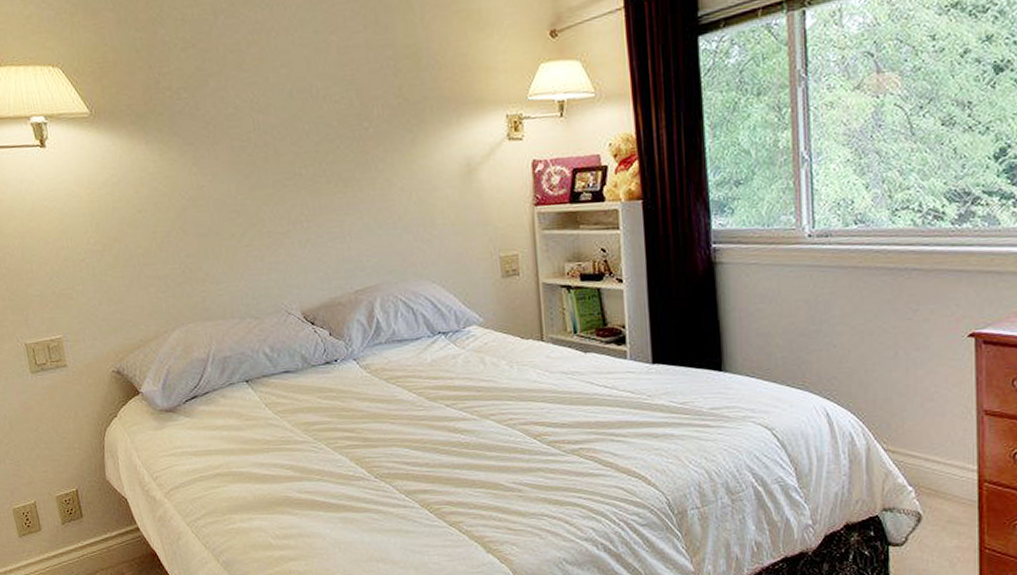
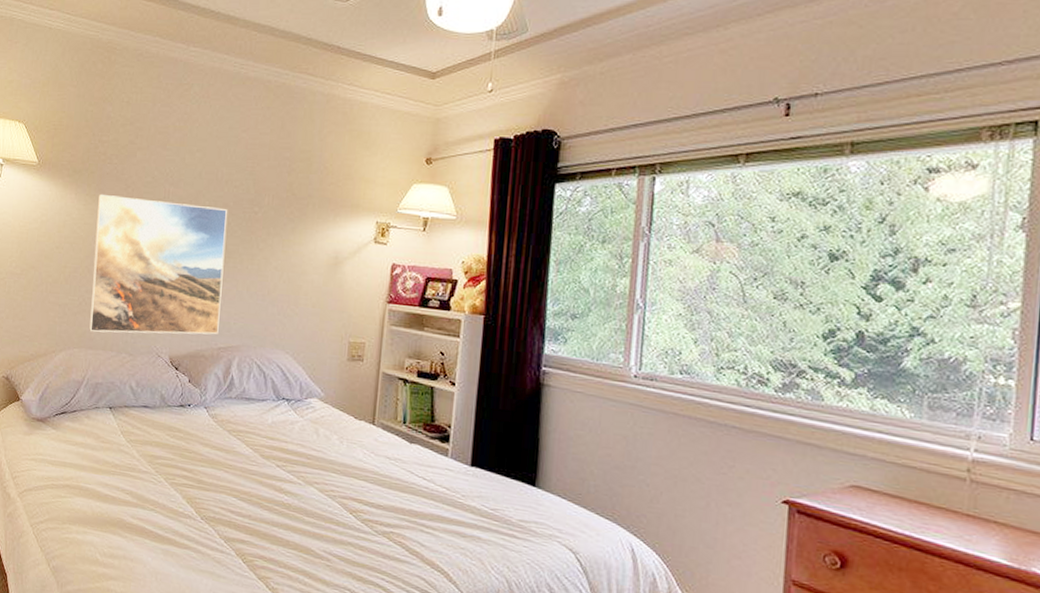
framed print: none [175,130,352,302] -> present [88,195,228,335]

